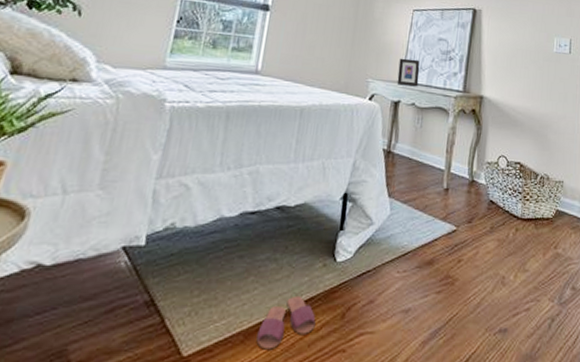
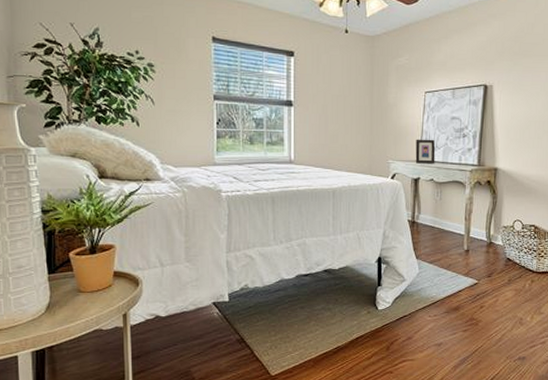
slippers: present [256,295,316,350] -> none [323,334,367,371]

